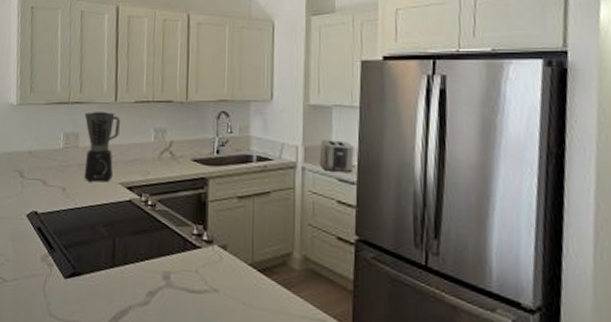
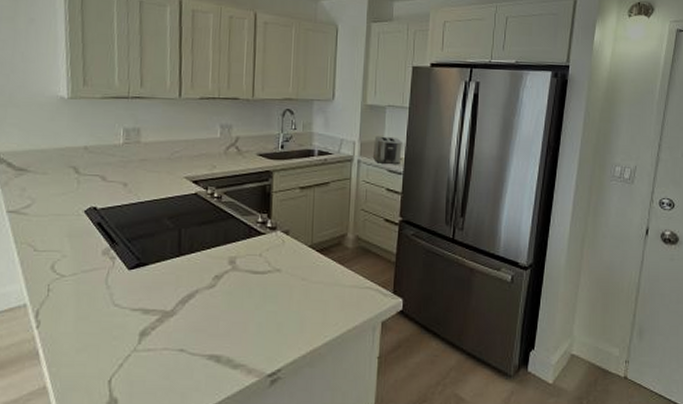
blender: present [84,112,120,182] -> none [146,107,185,177]

